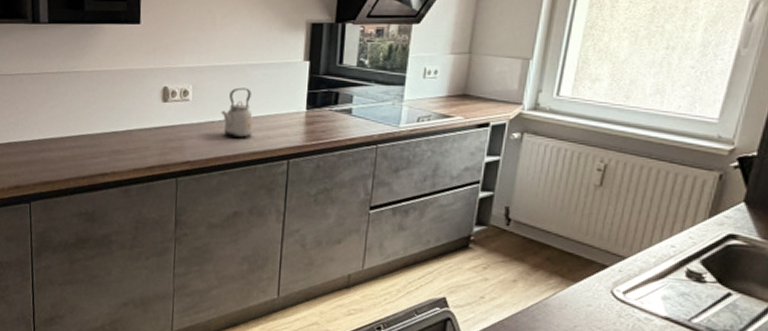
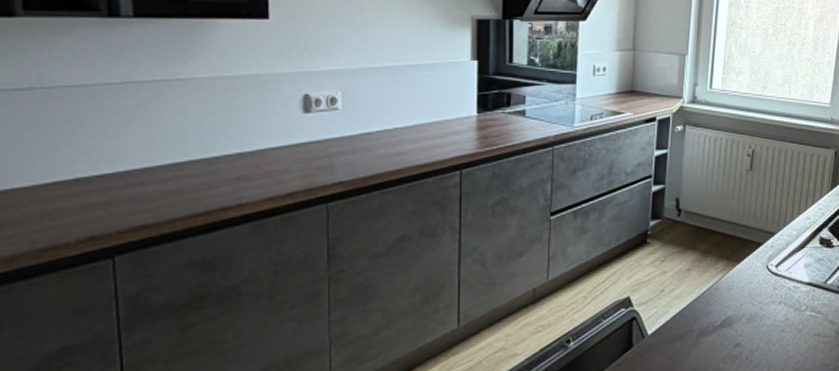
kettle: present [220,87,254,138] -> none [378,92,419,149]

